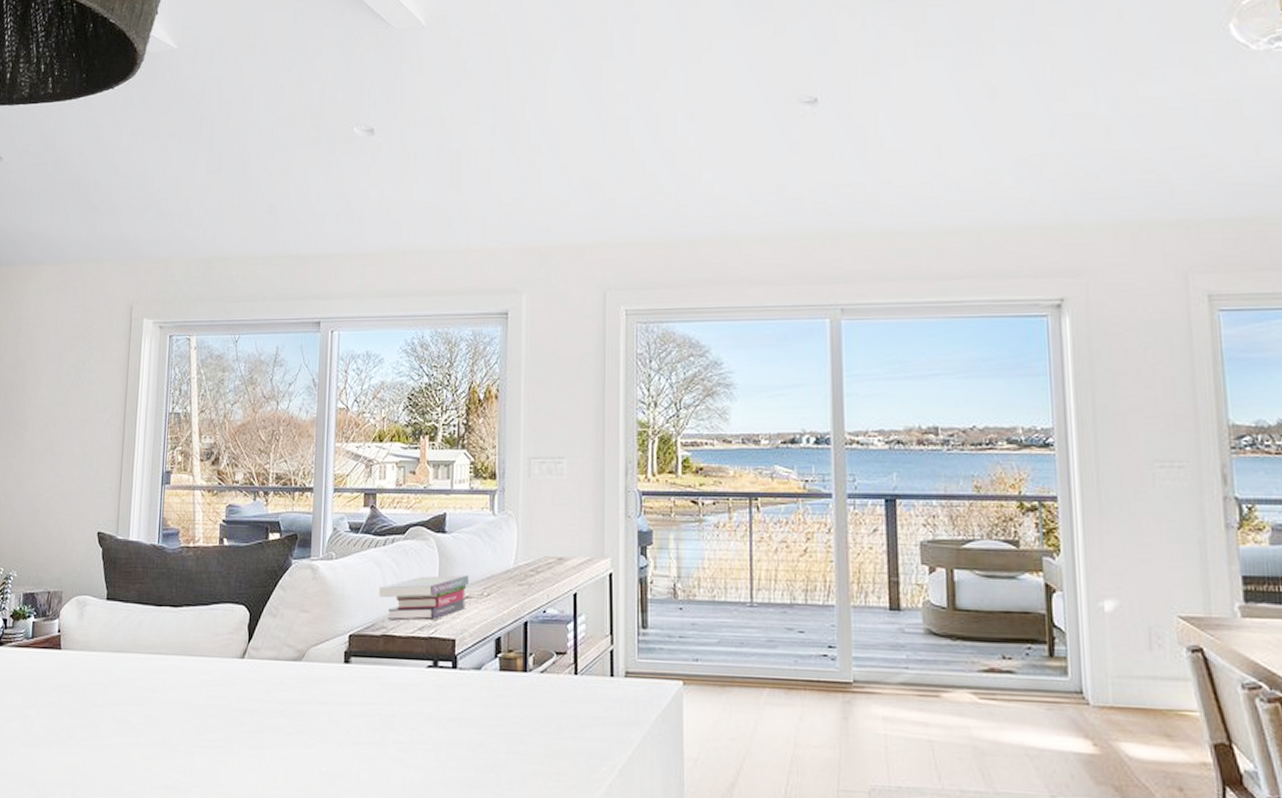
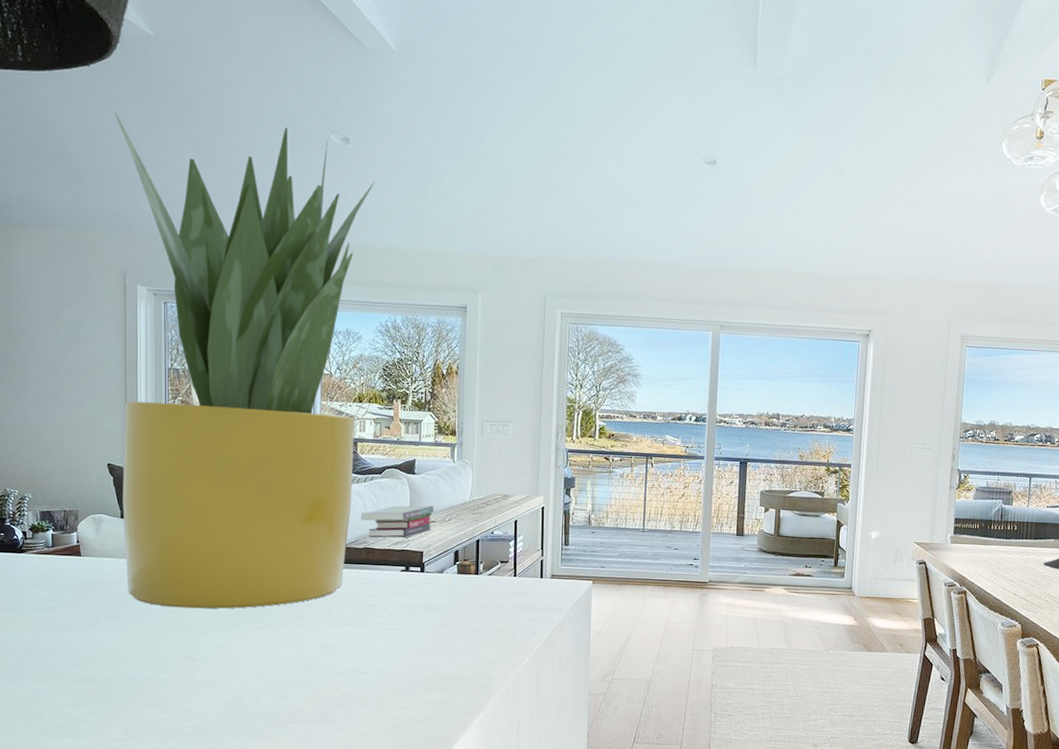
planter: none [107,125,401,720] -> present [114,112,374,609]

